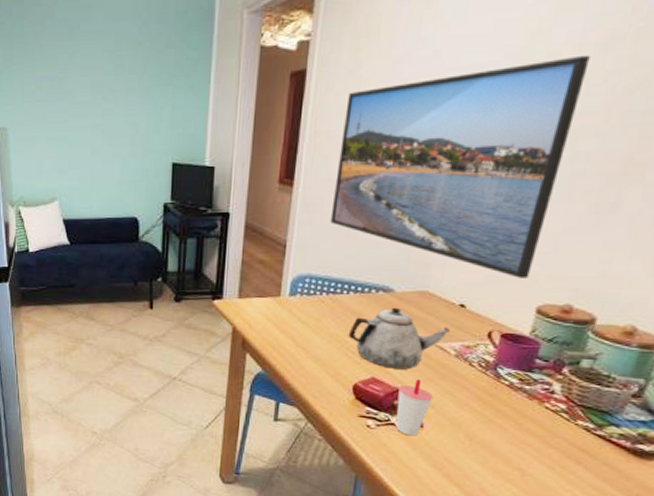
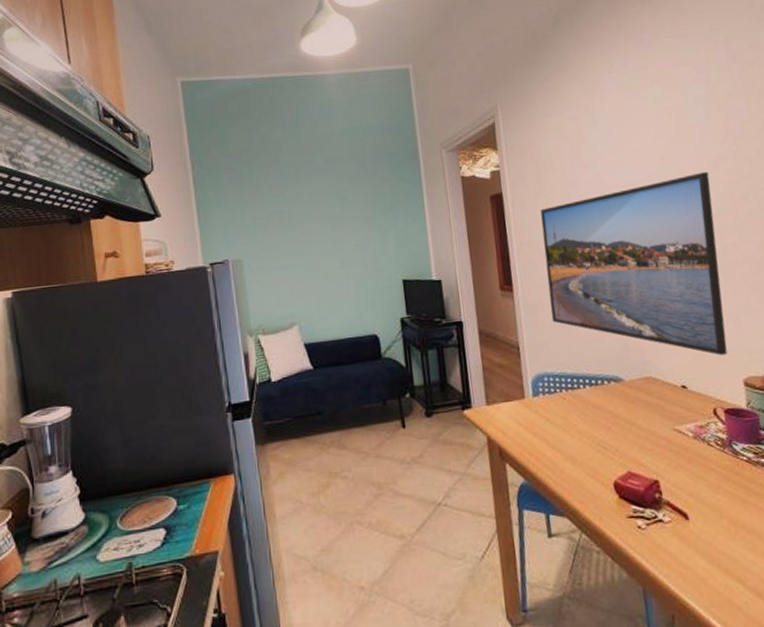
teapot: present [348,308,450,370] -> none [595,397,682,460]
cup: present [396,379,434,436] -> none [654,467,689,532]

